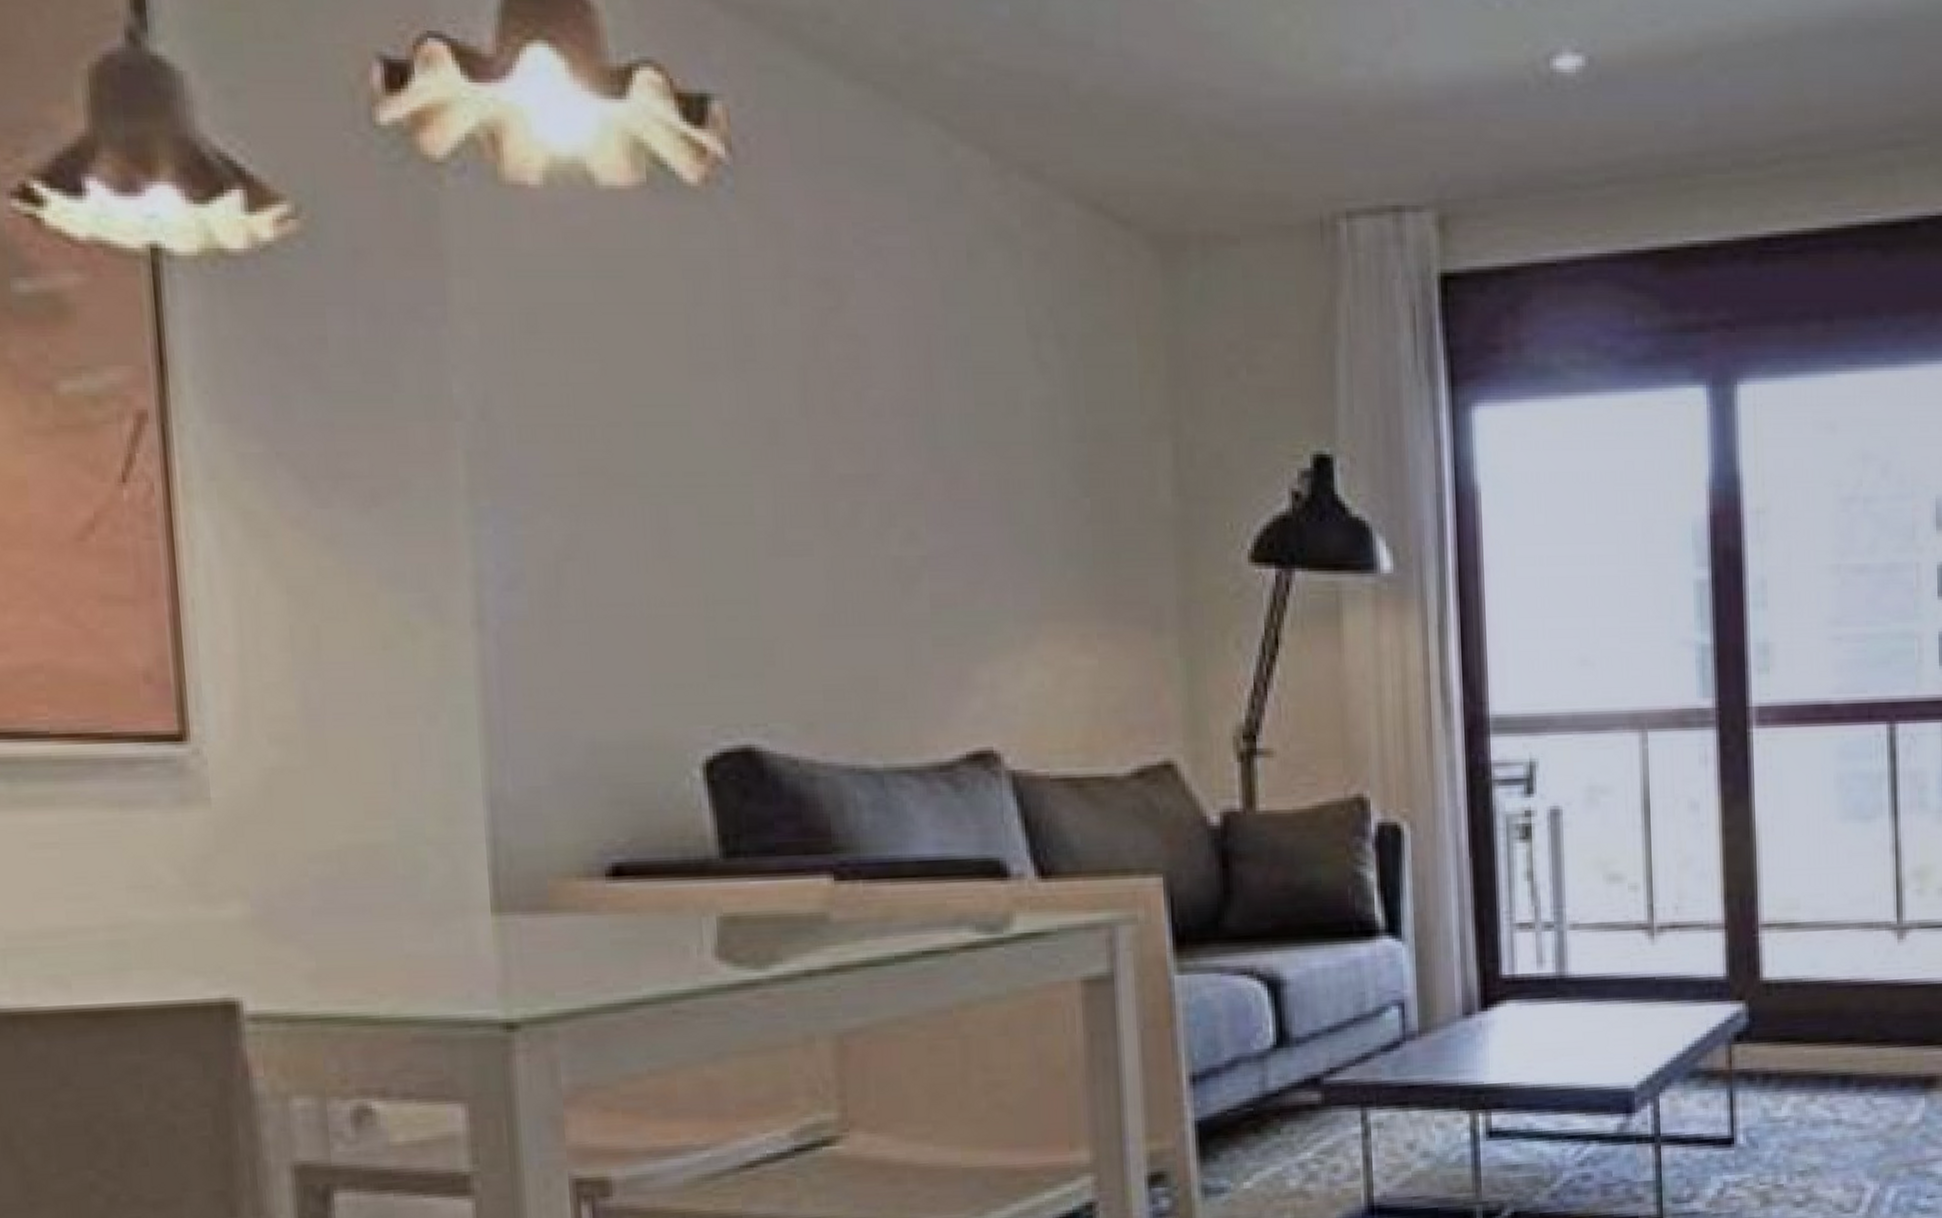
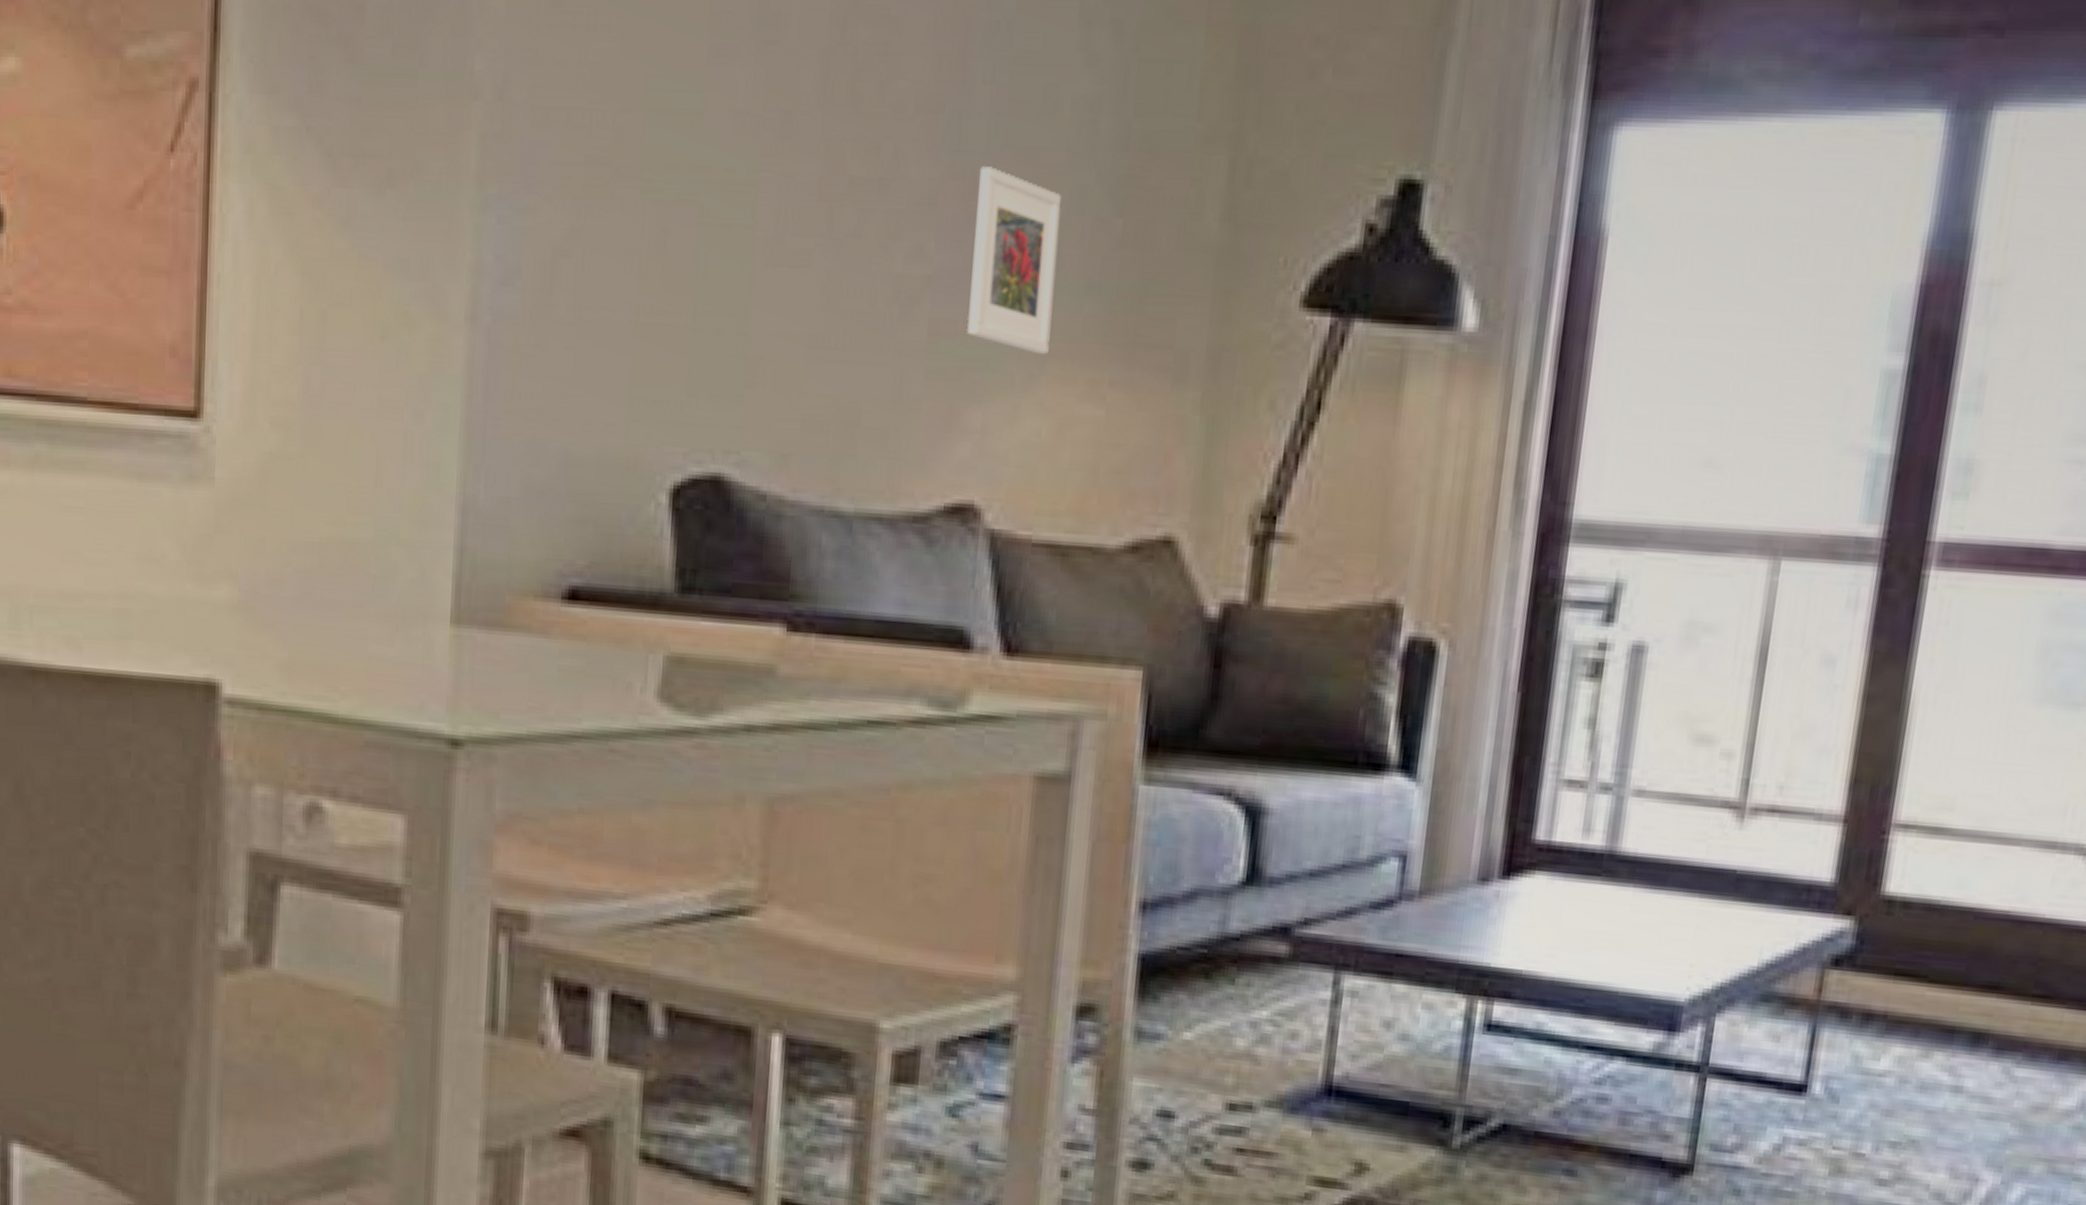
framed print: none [958,460,1041,617] -> present [966,166,1062,355]

